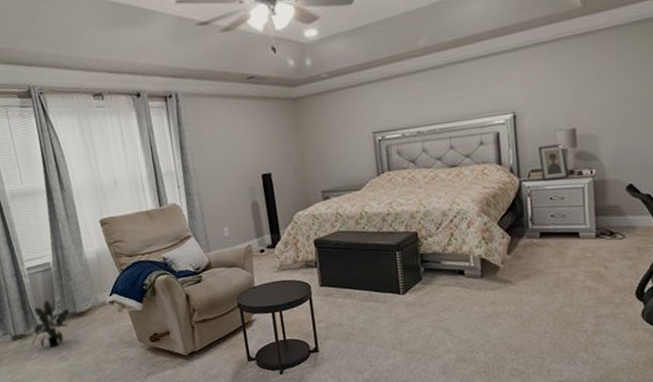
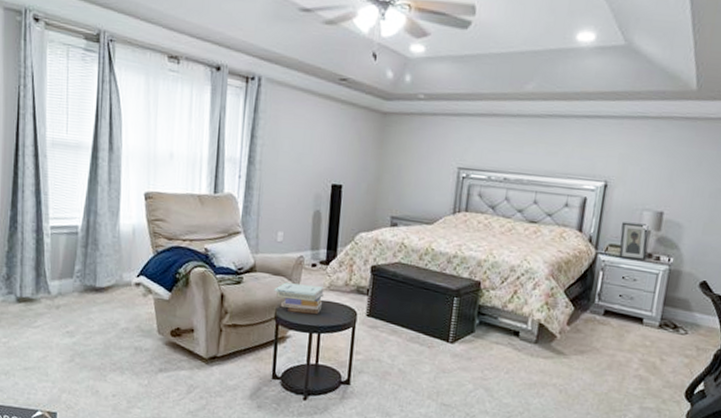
potted plant: present [31,300,70,348] -> none [37,266,89,319]
books: none [232,269,279,298] -> present [274,282,324,315]

